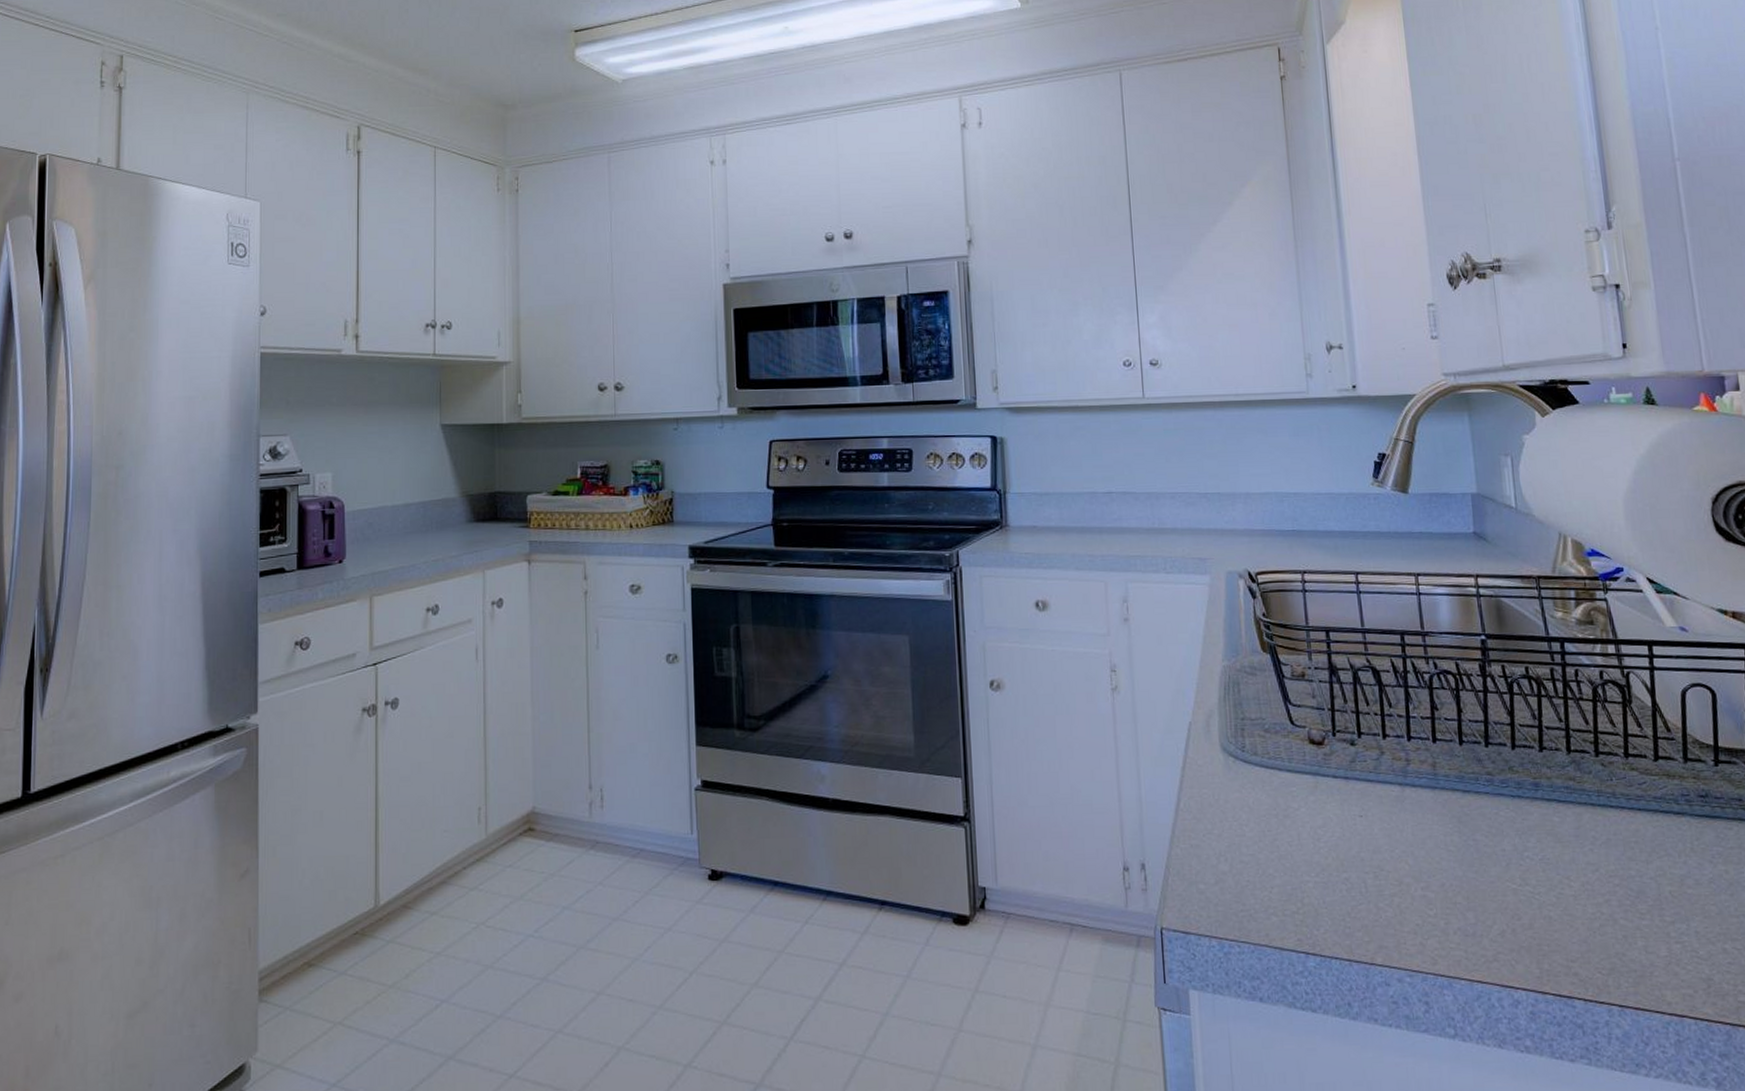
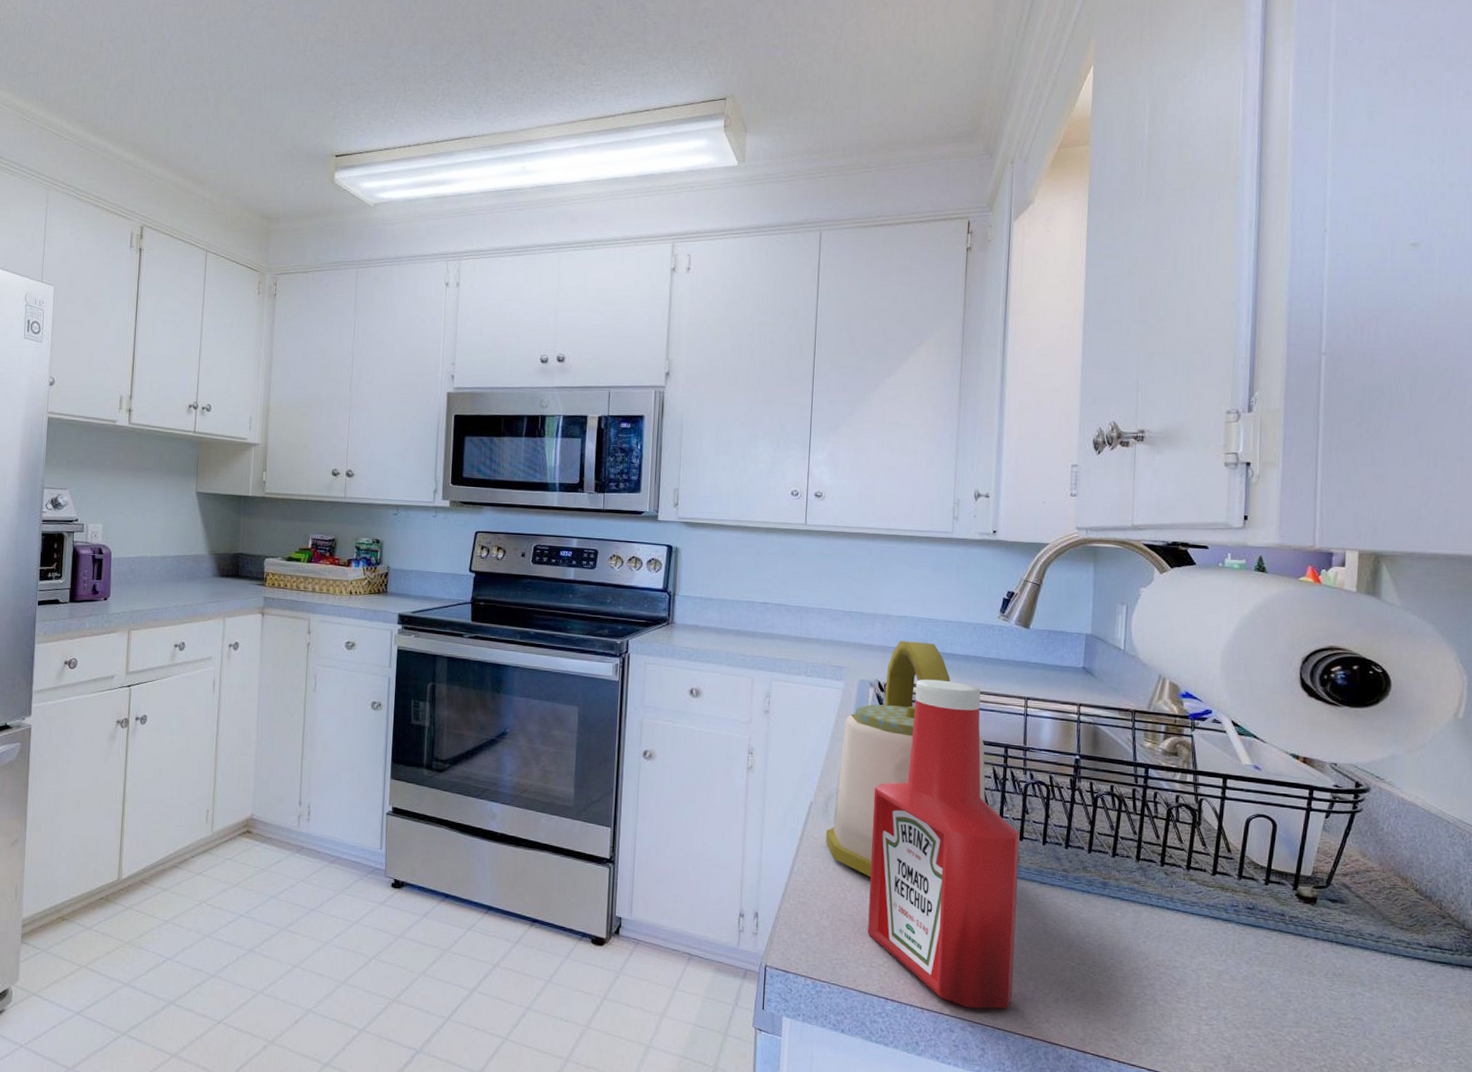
kettle: none [1212,520,1387,806] -> present [826,640,986,878]
ketchup bottle: none [1259,562,1452,954] -> present [867,679,1020,1009]

